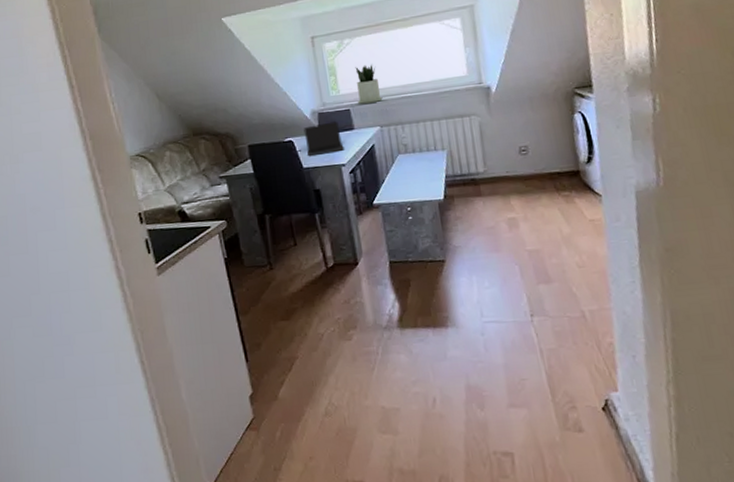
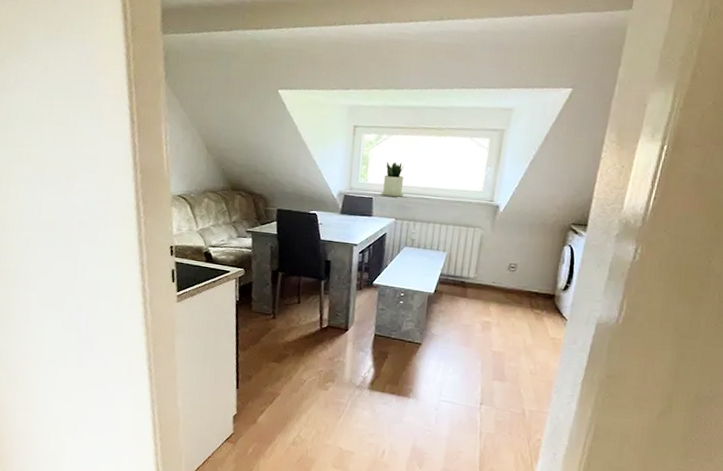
laptop: present [303,121,344,157] -> none [327,204,360,232]

